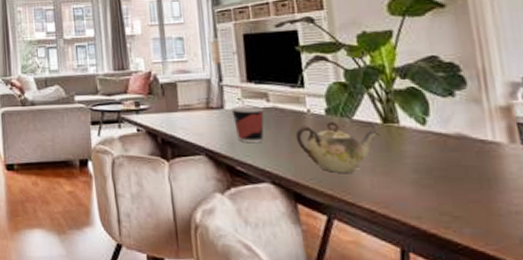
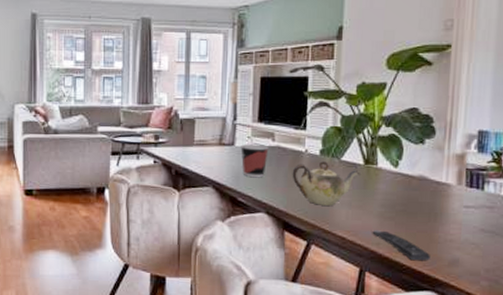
remote control: none [408,201,495,239] -> present [372,230,432,261]

